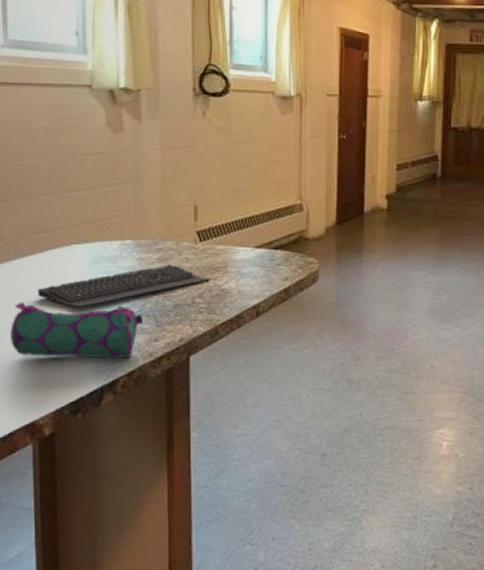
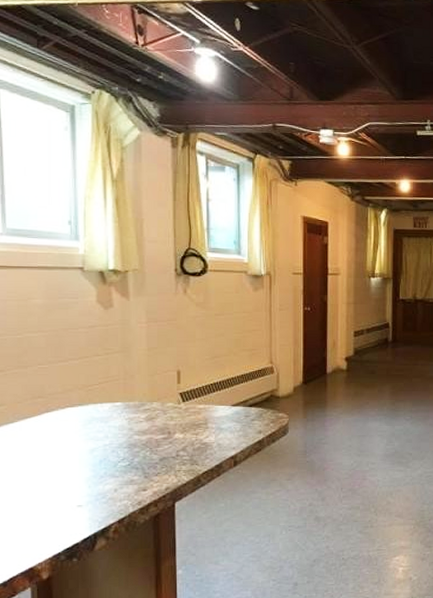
pencil case: present [10,302,144,359] -> none [10,460,133,509]
keyboard: present [37,264,213,308] -> none [34,423,195,463]

